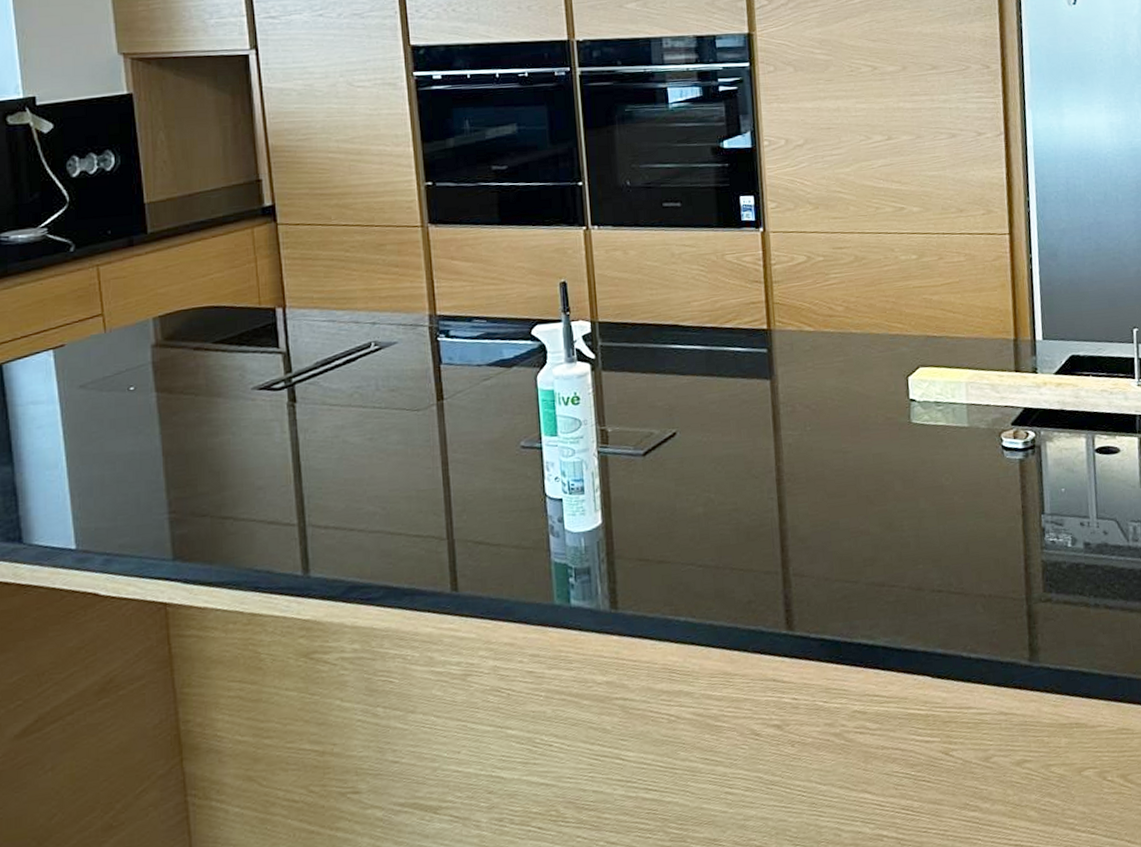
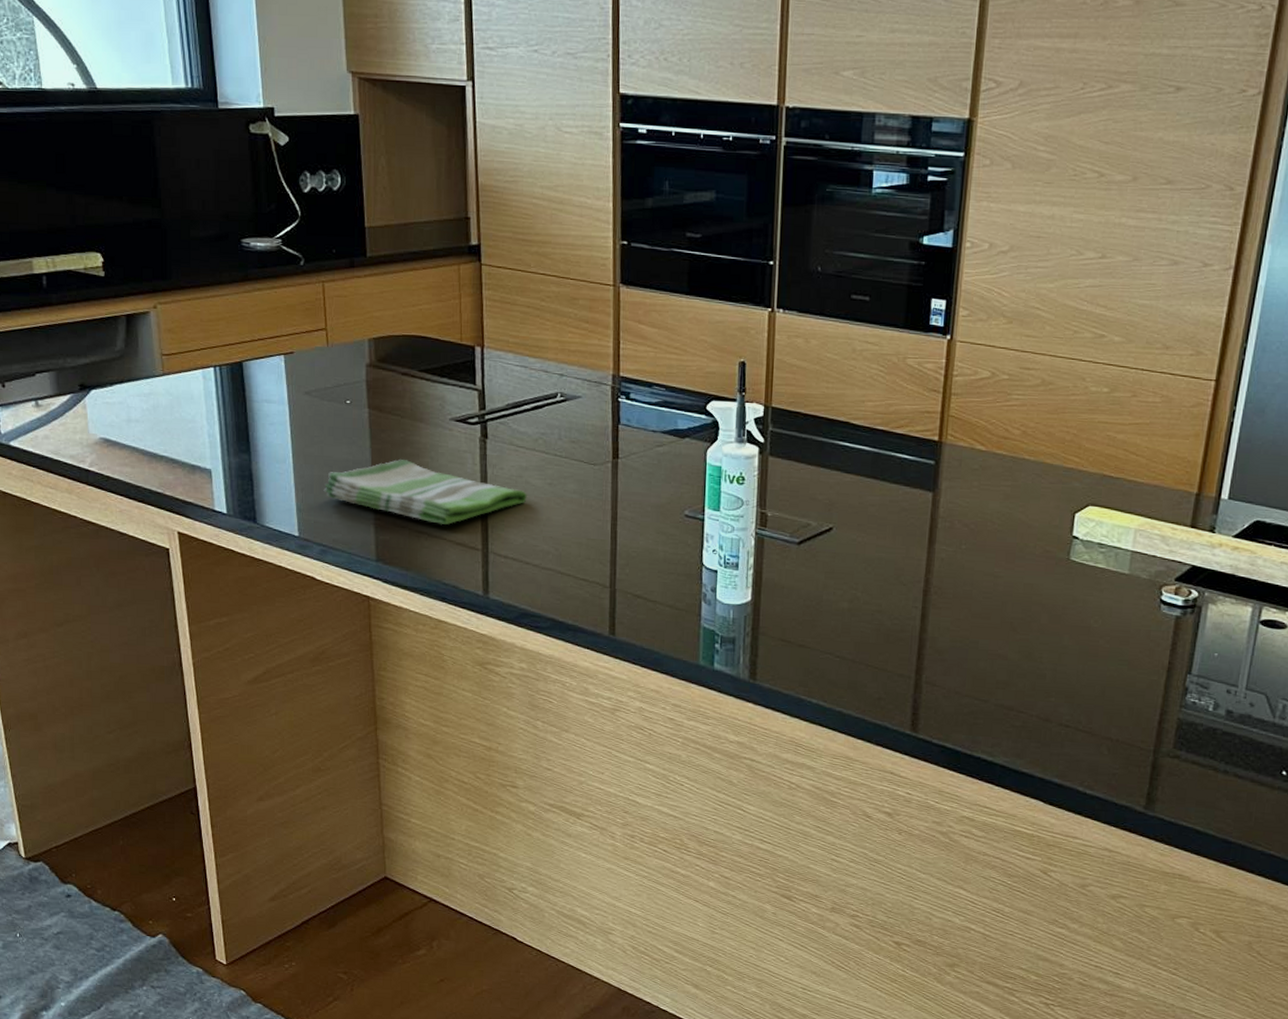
dish towel: none [105,440,347,505] -> present [323,459,528,525]

